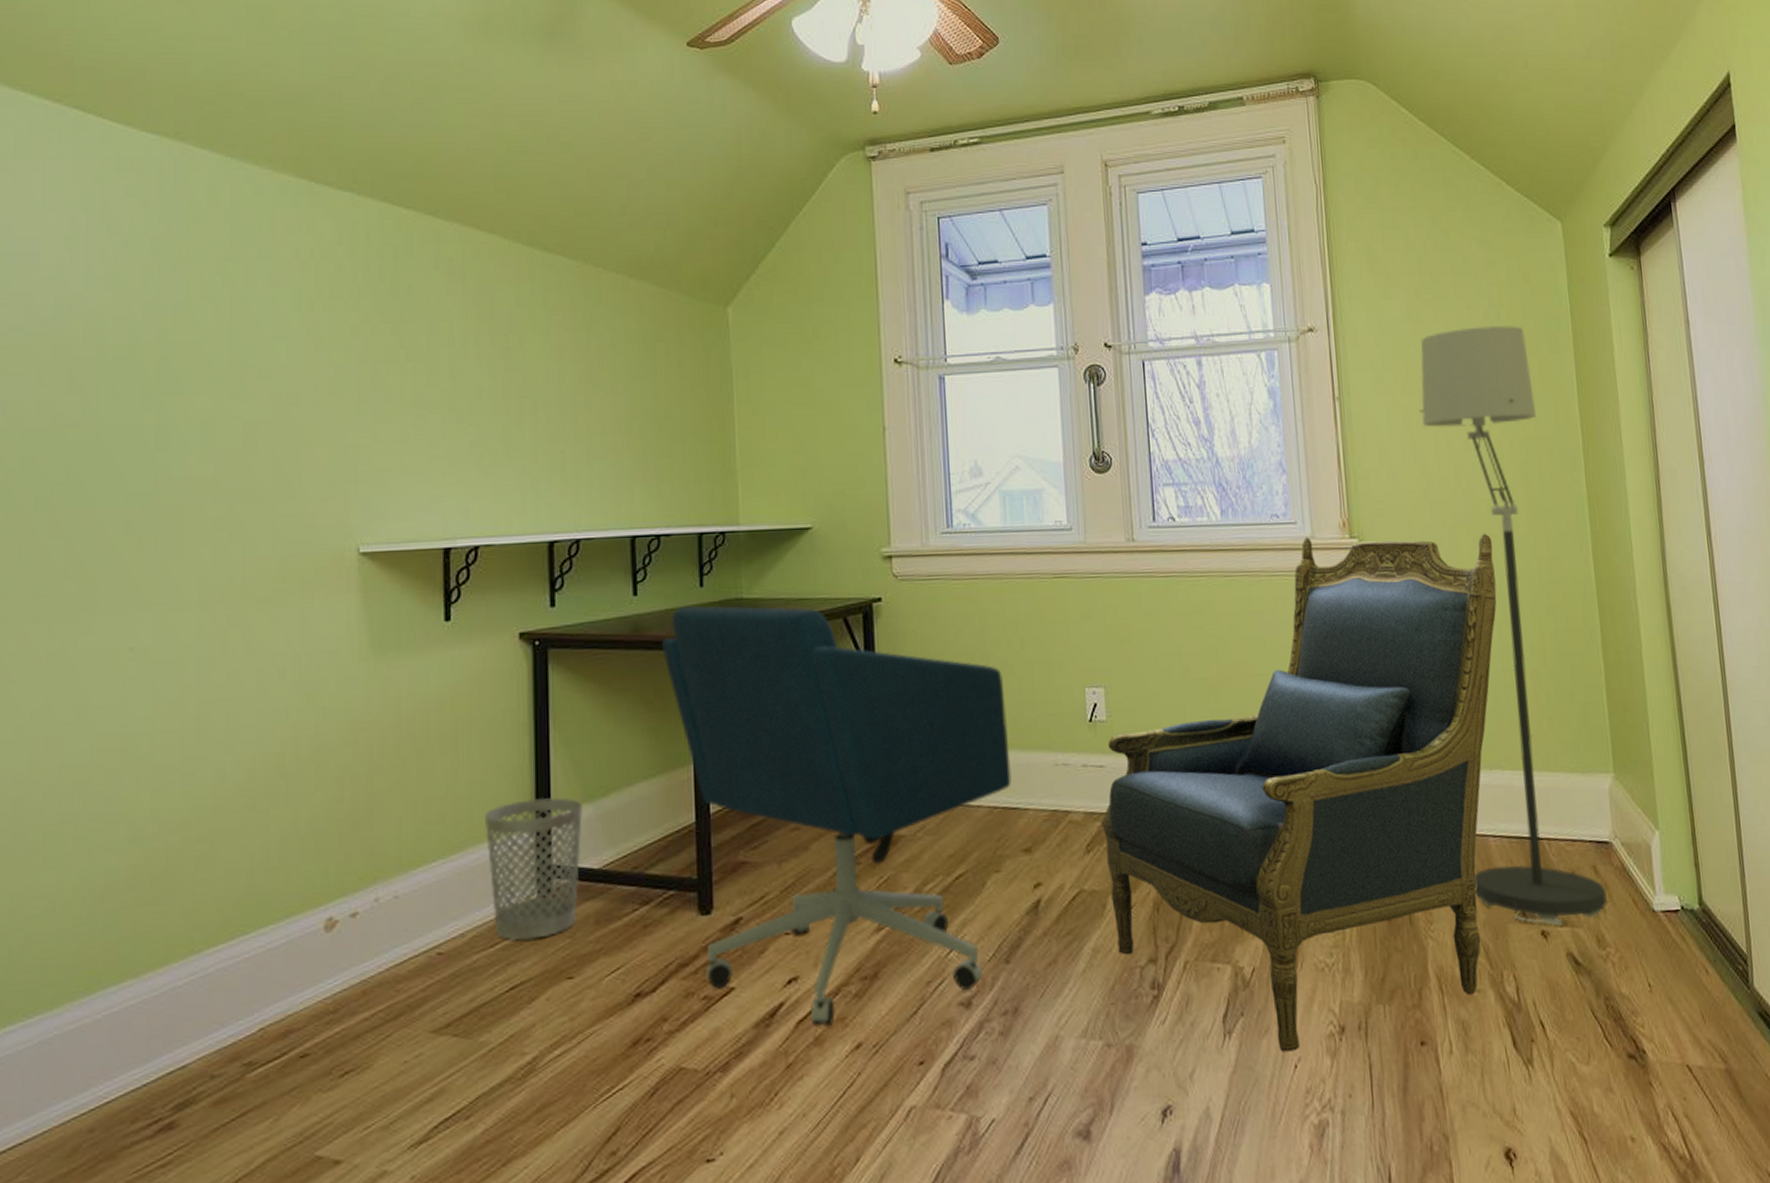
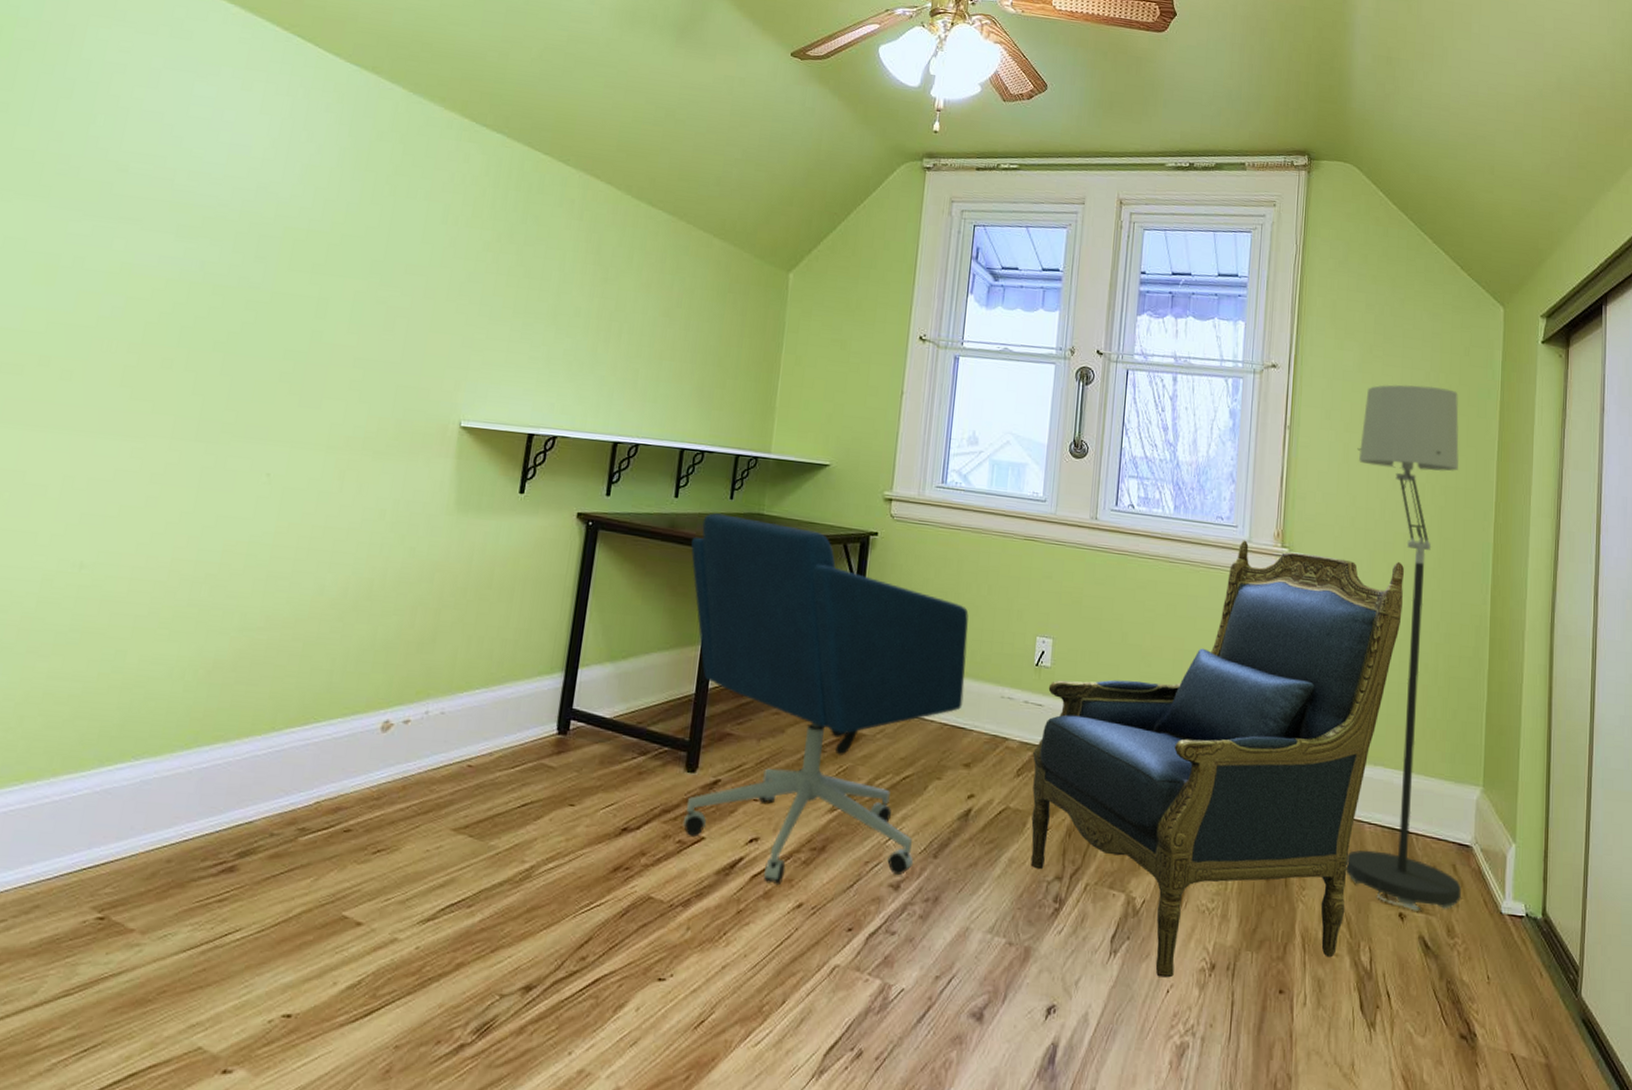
wastebasket: present [485,797,583,941] -> none [518,651,605,768]

